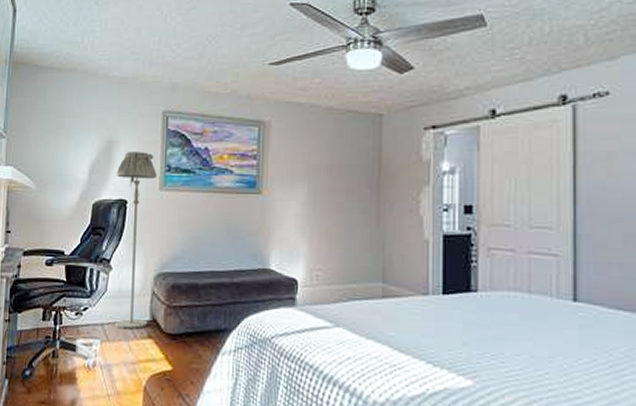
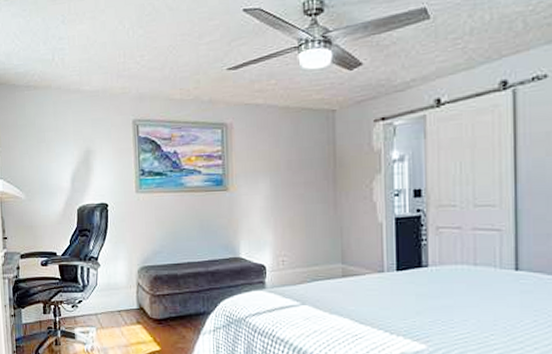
floor lamp: present [115,152,158,330] -> none [95,159,136,317]

